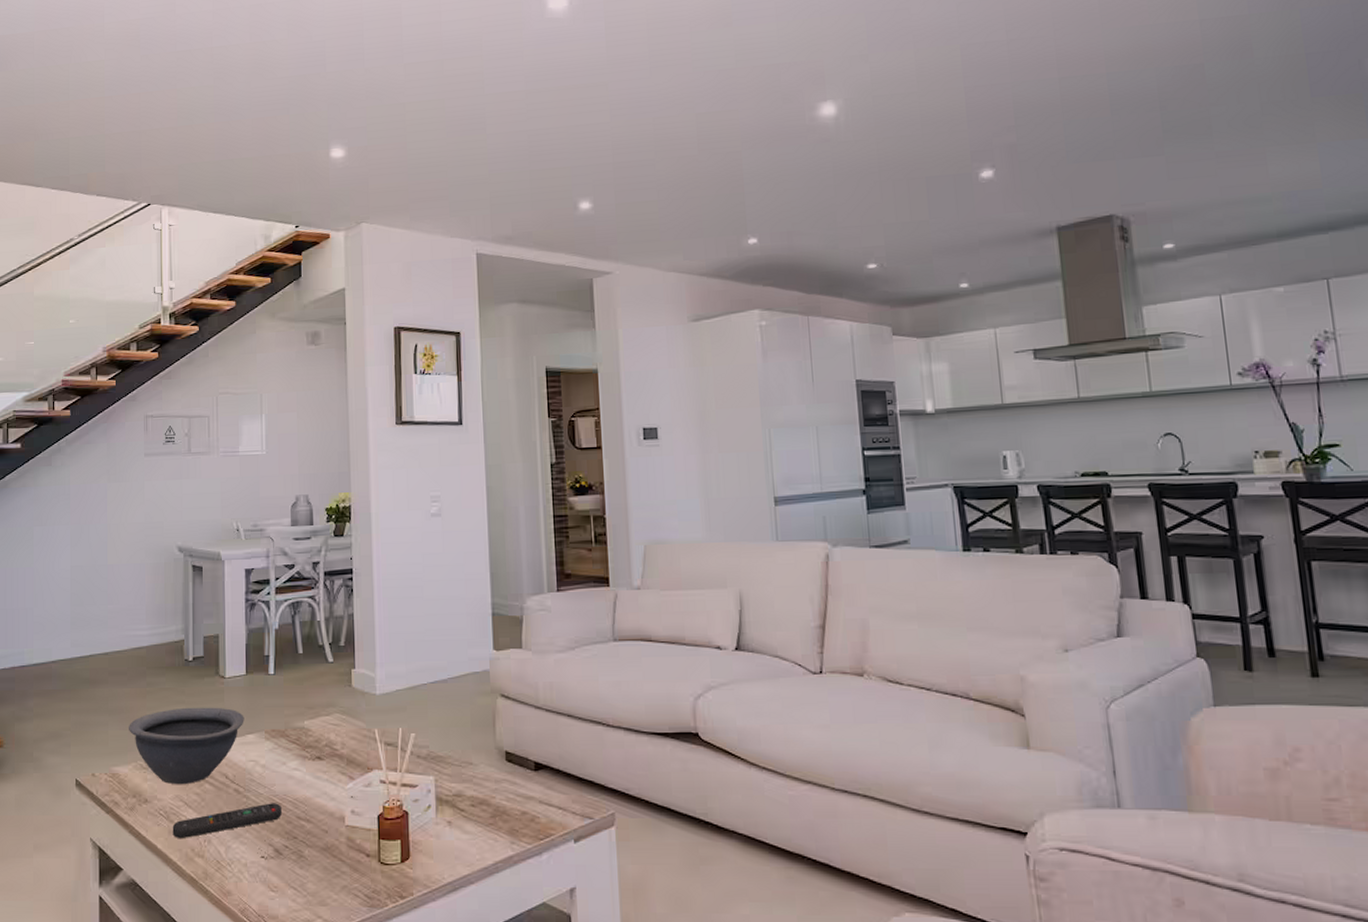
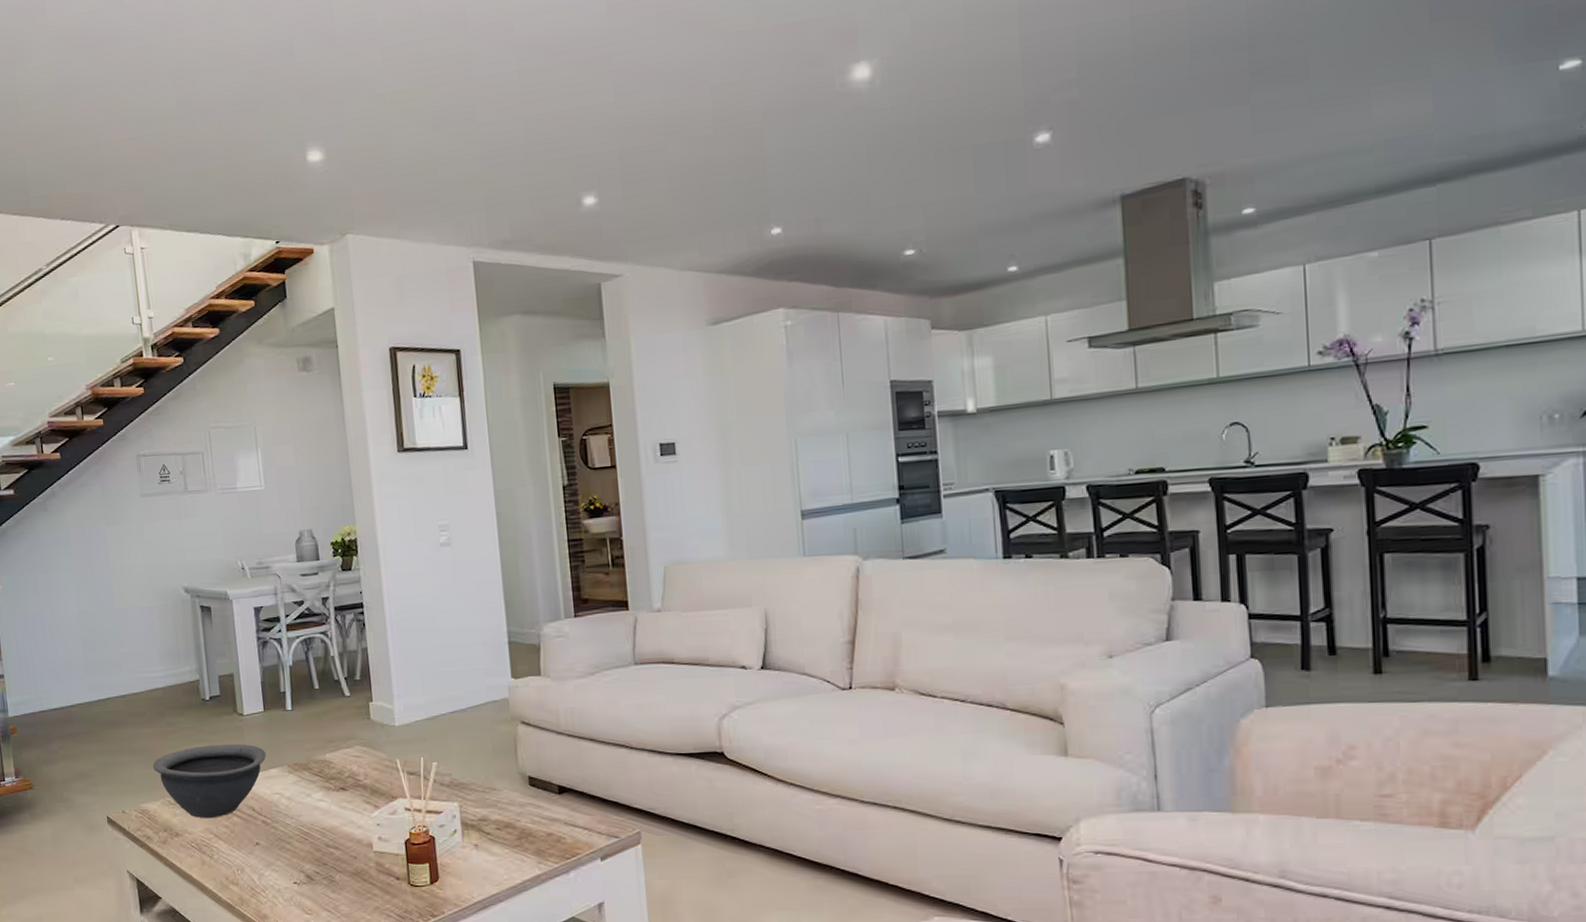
remote control: present [172,803,282,839] -> none [205,832,310,869]

